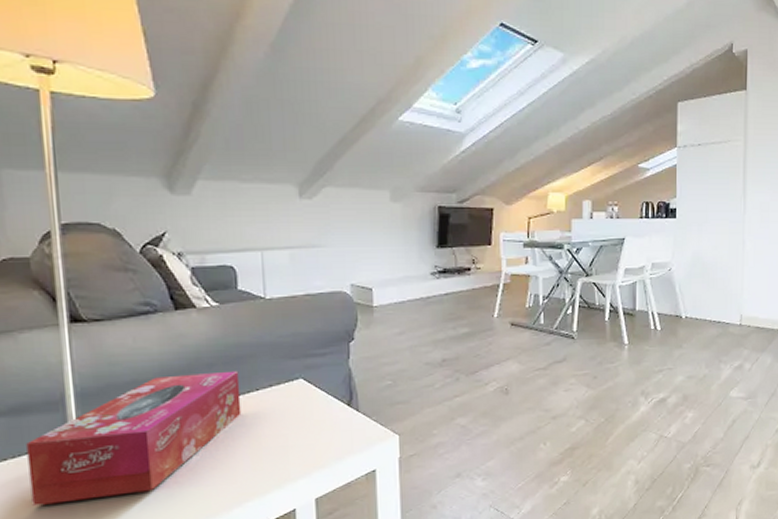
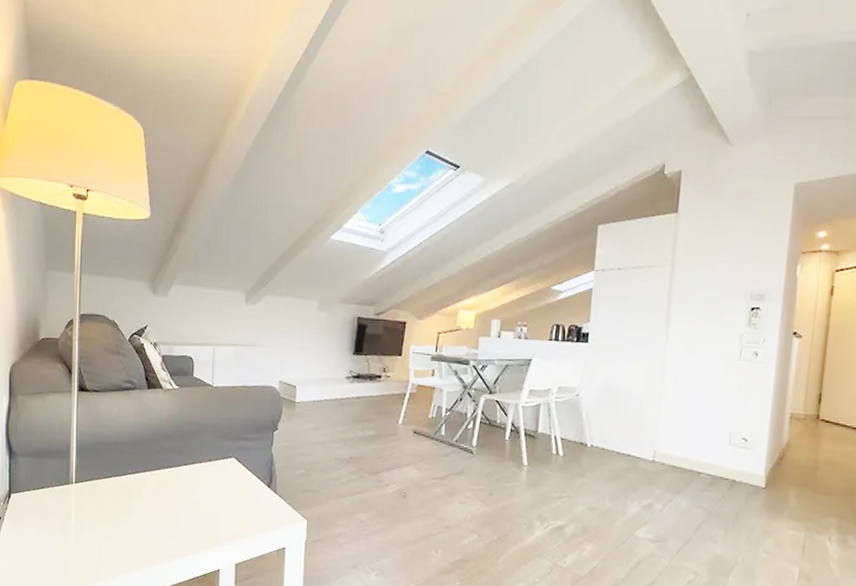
tissue box: present [26,370,242,506] -> none [42,441,188,533]

